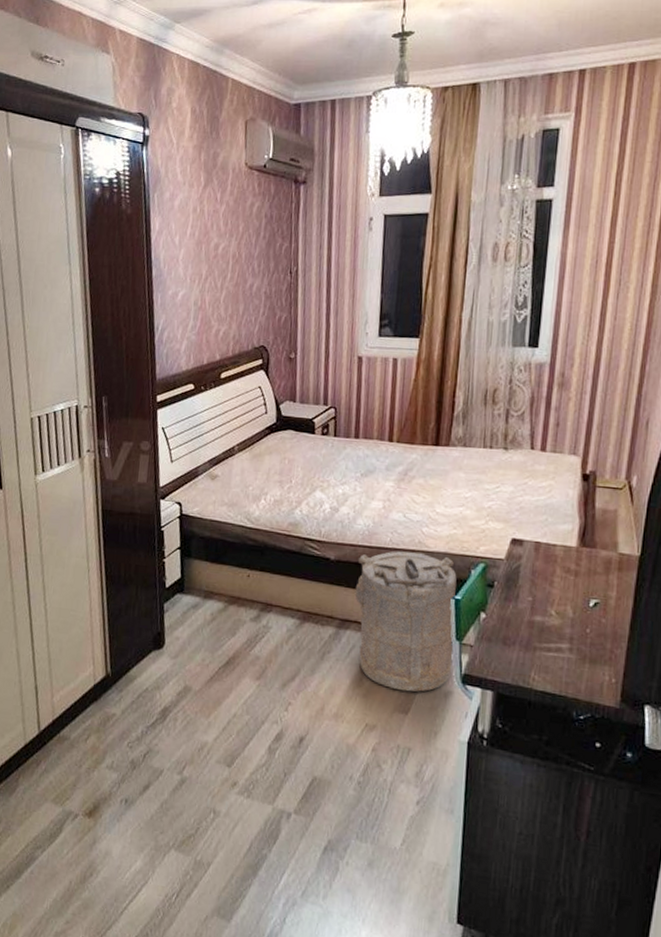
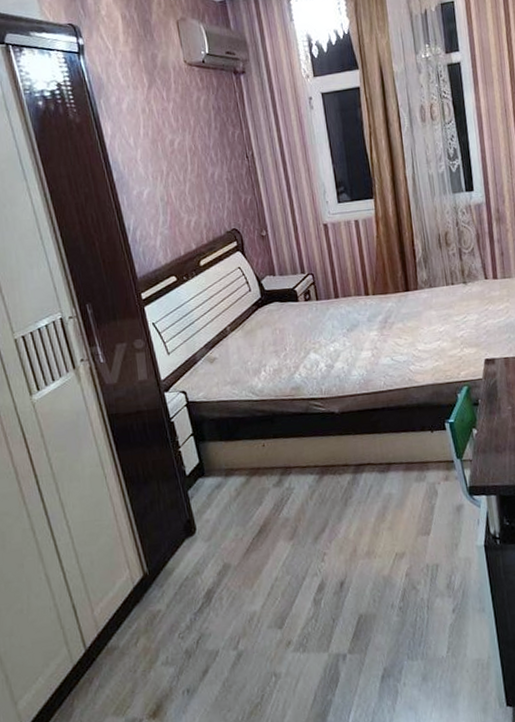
laundry hamper: present [355,551,457,692] -> none [359,388,459,516]

